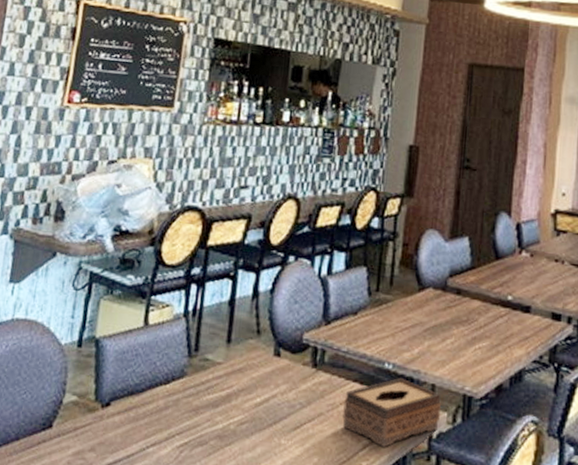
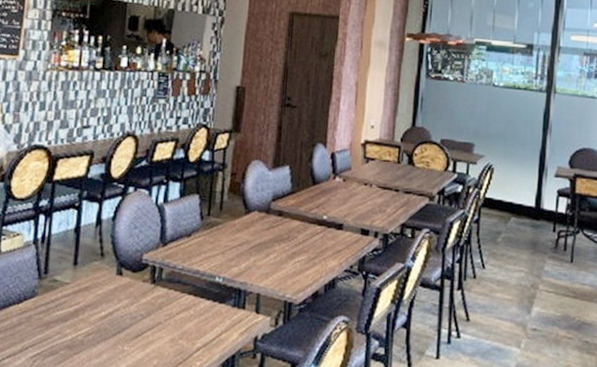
tissue box: present [342,378,441,447] -> none [179,289,265,348]

